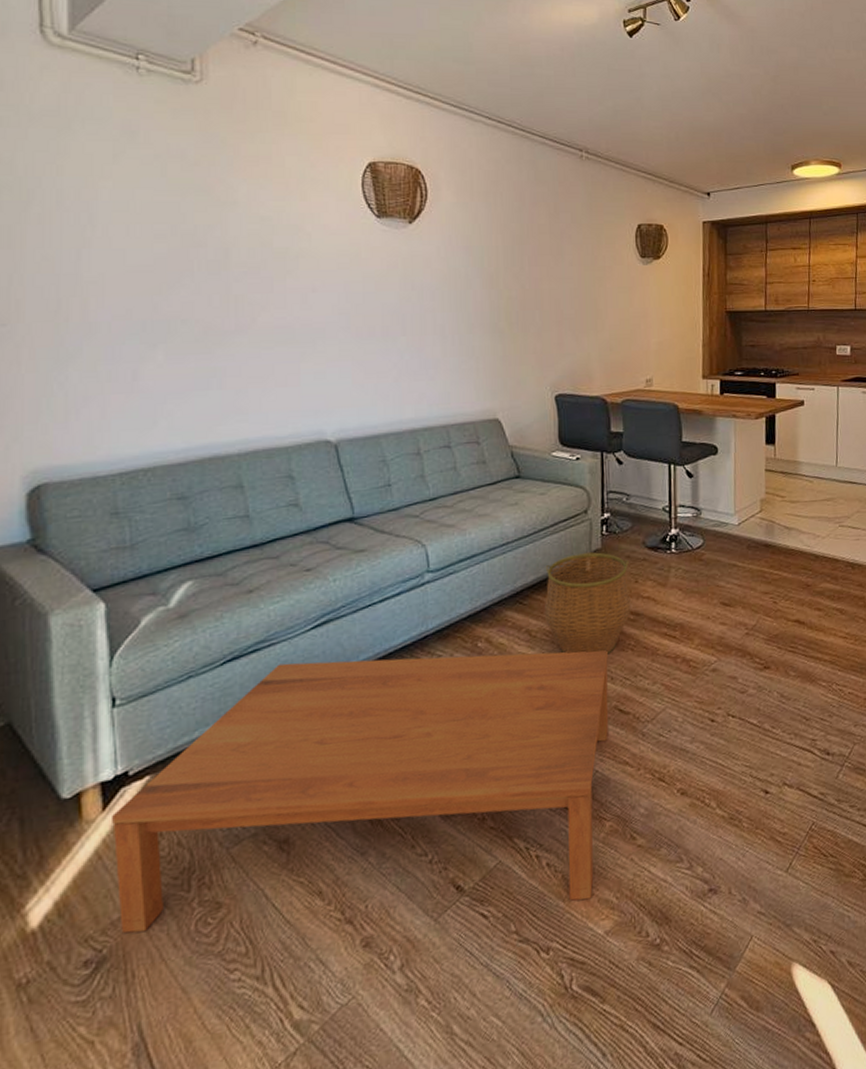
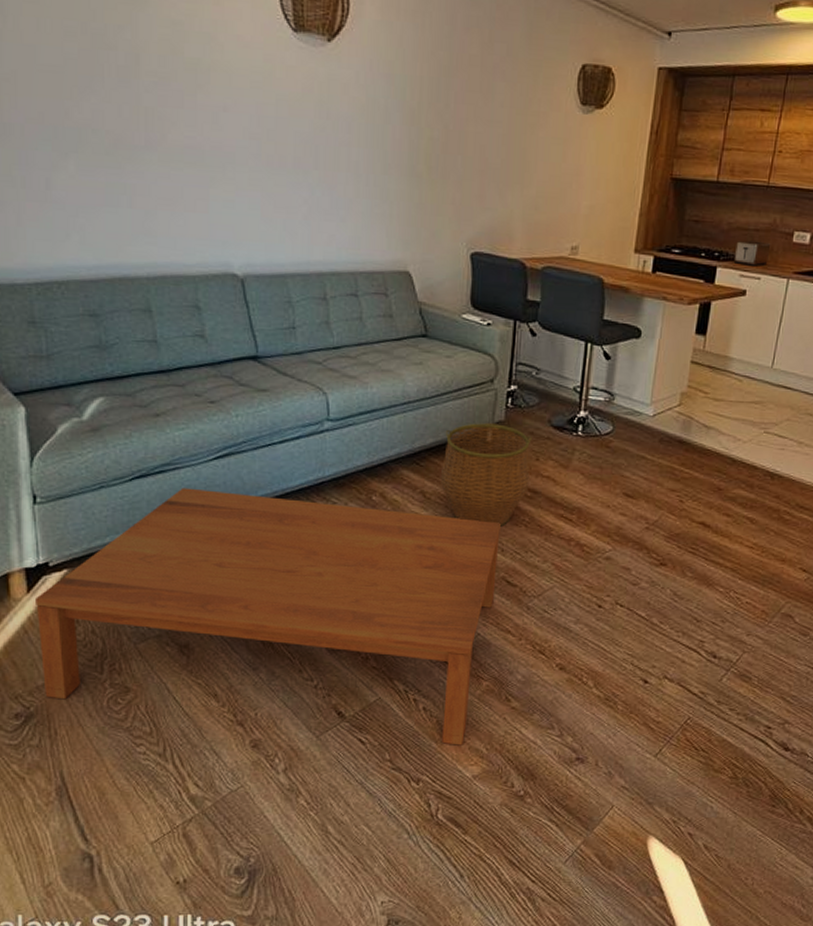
toaster: none [789,357,819,380] -> present [733,240,771,268]

